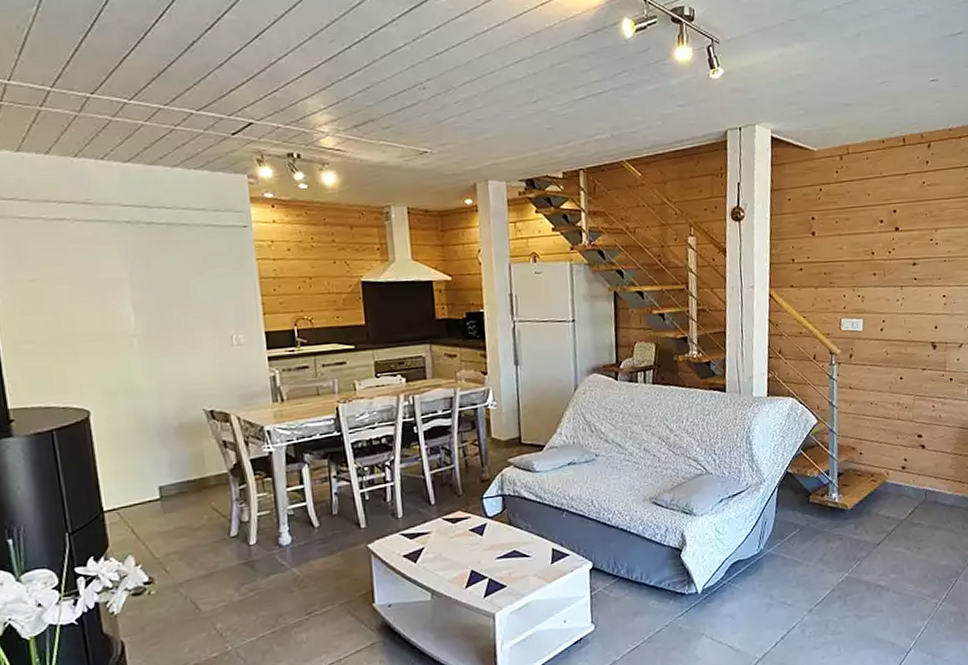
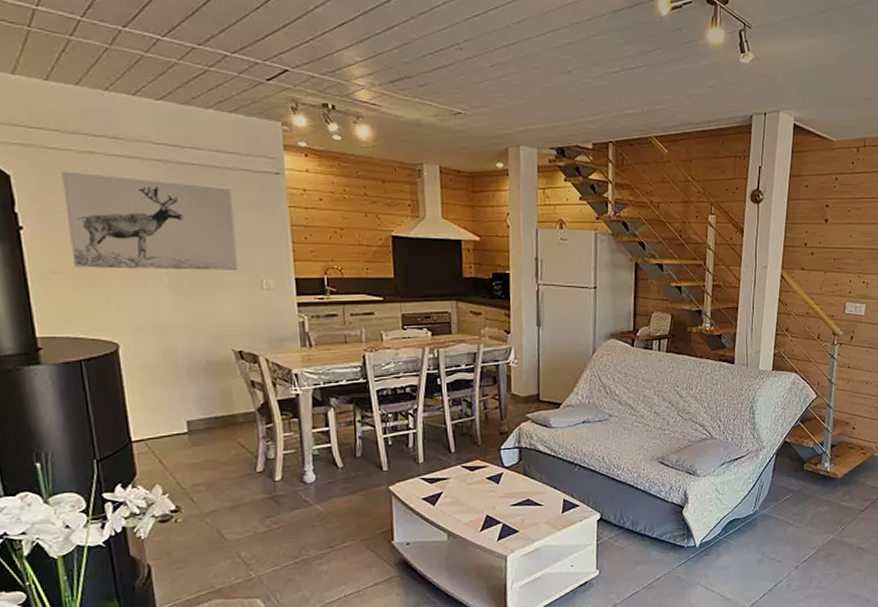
wall art: none [32,239,207,336] -> present [61,171,238,270]

